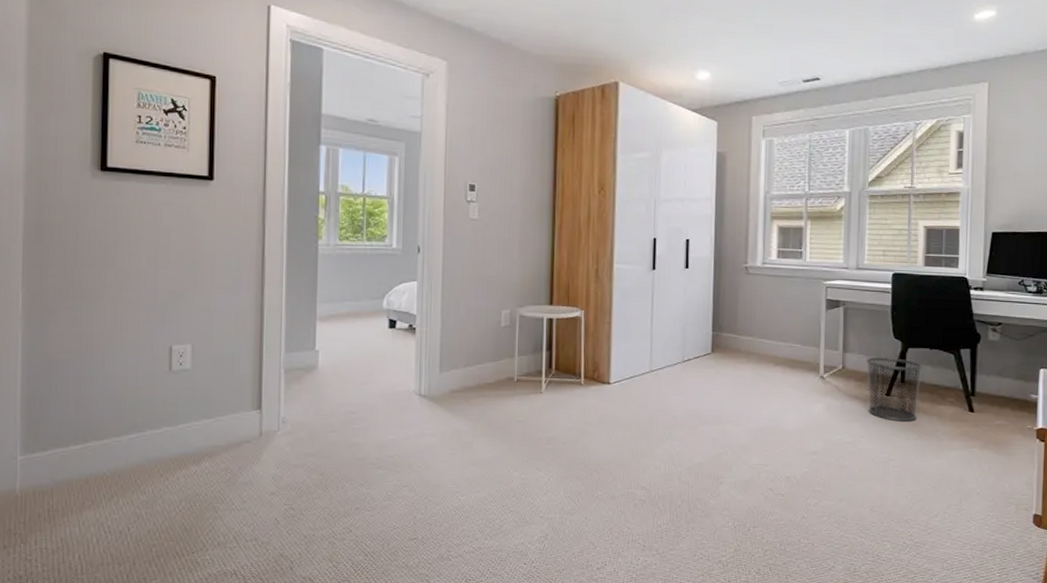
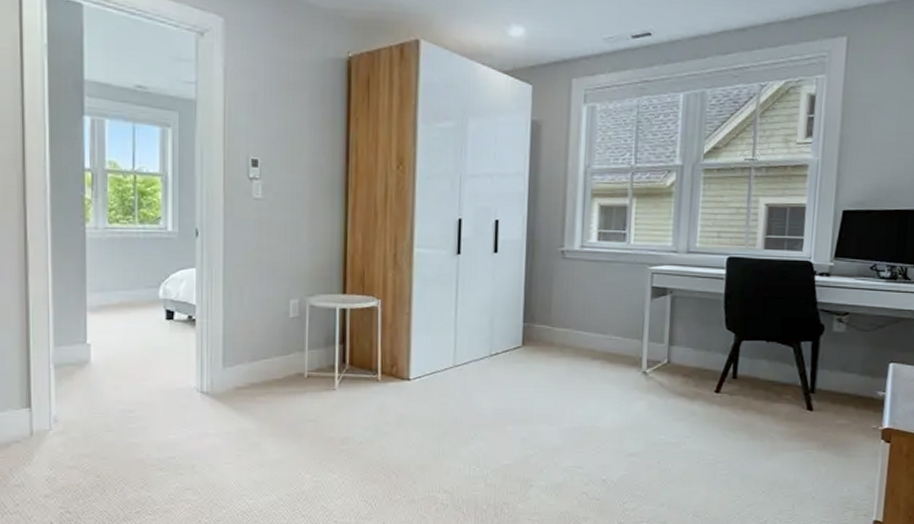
waste bin: present [866,357,923,421] -> none [694,350,758,421]

